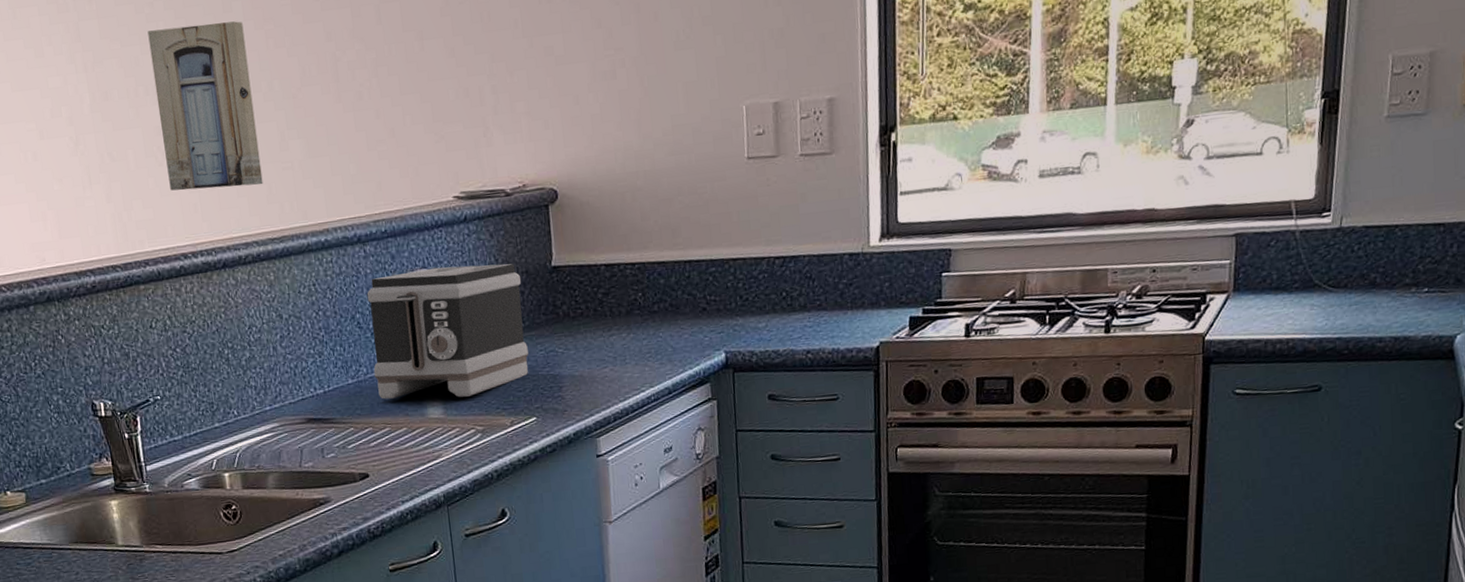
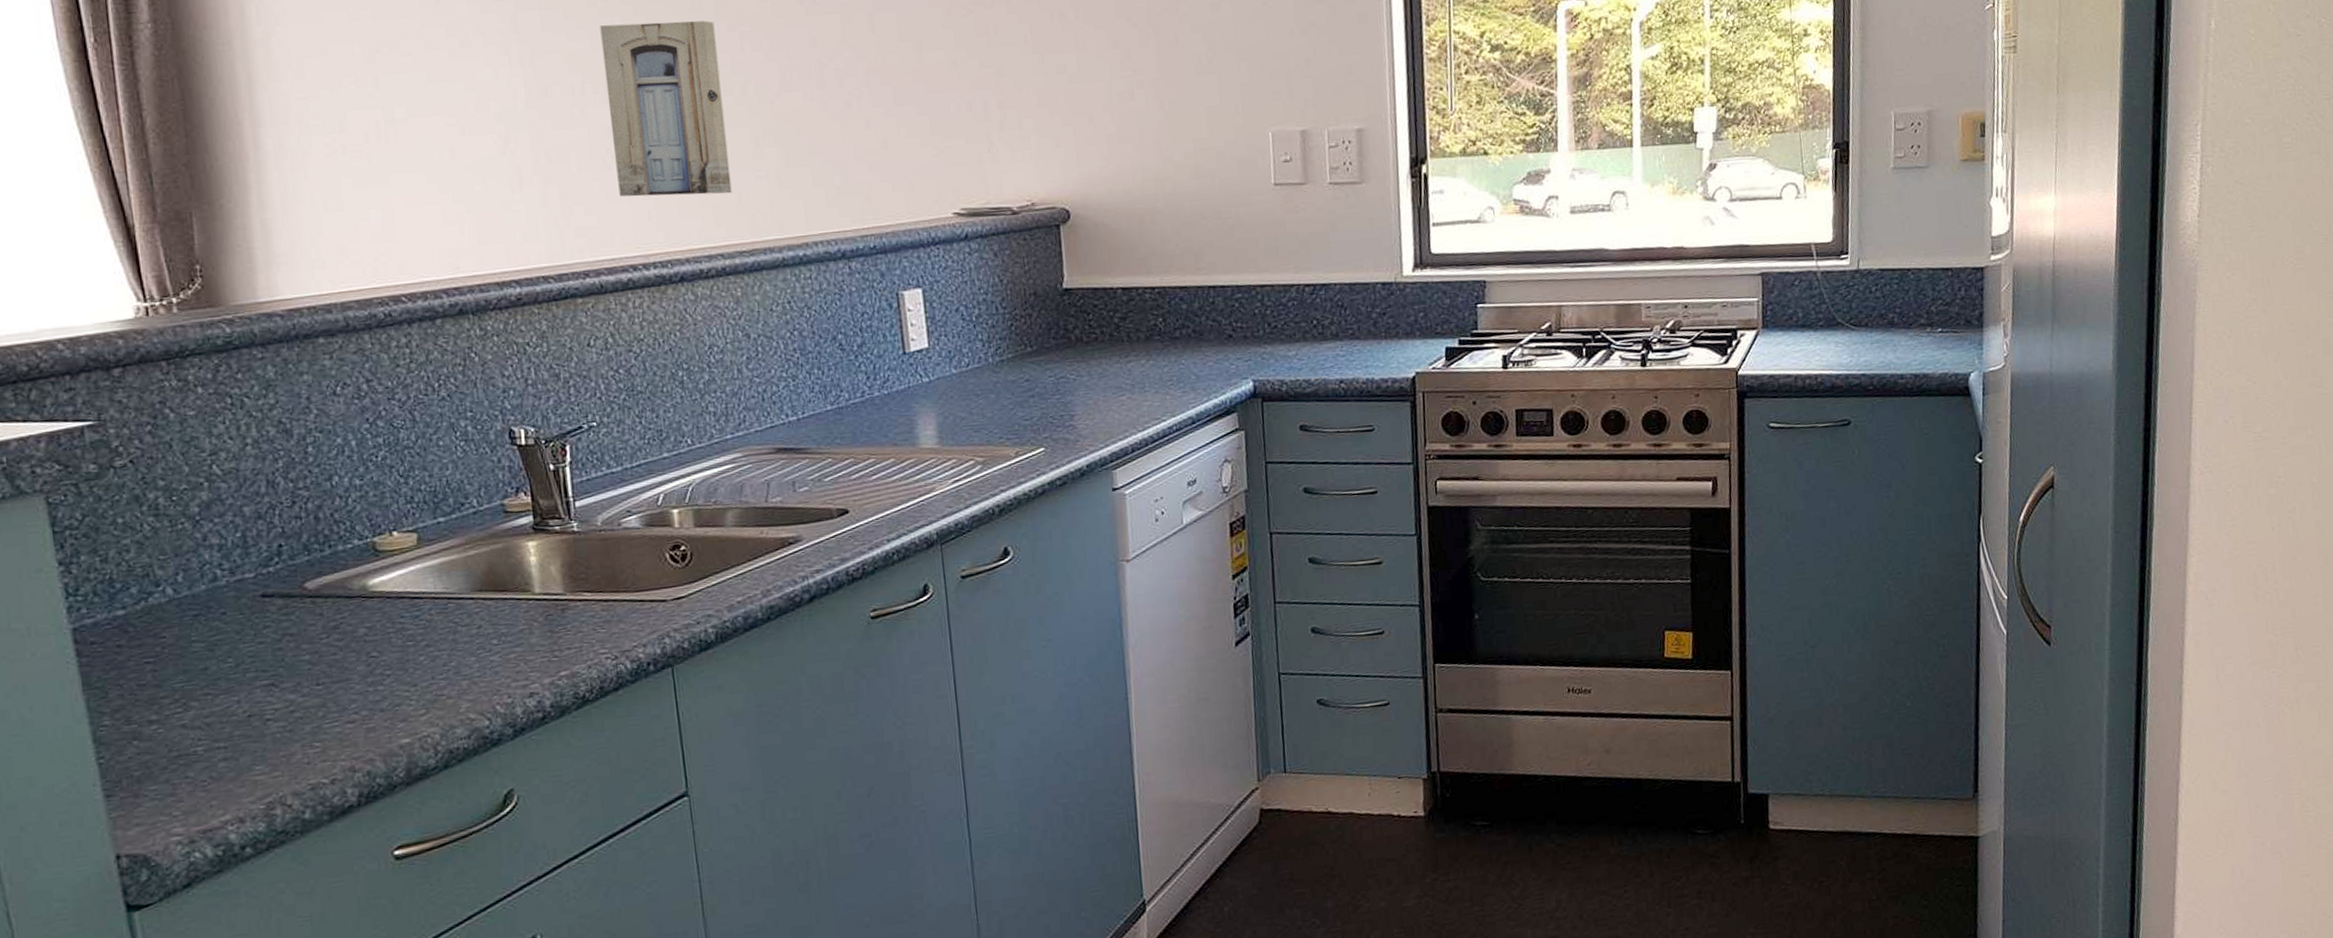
toaster: present [366,263,528,400] -> none [851,284,1036,428]

